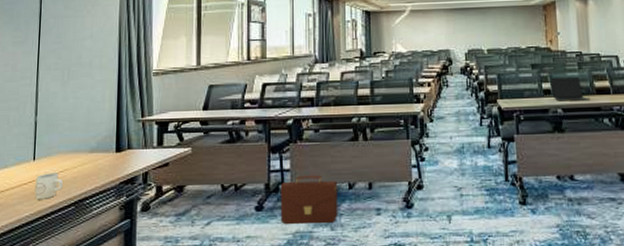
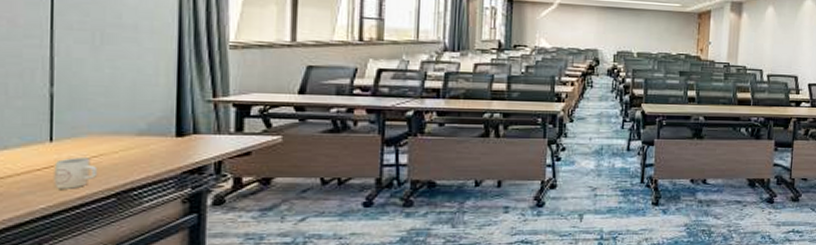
briefcase: present [280,175,338,224] -> none [393,171,463,221]
laptop: present [551,77,591,101] -> none [696,87,732,110]

